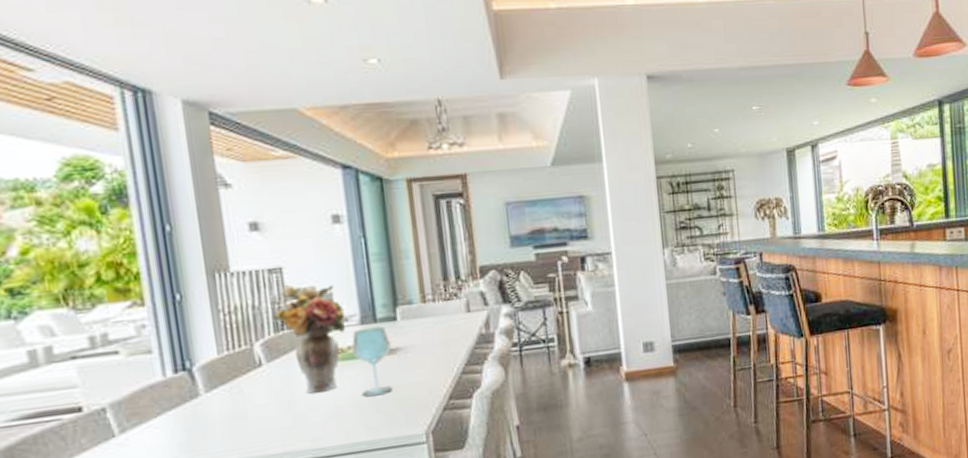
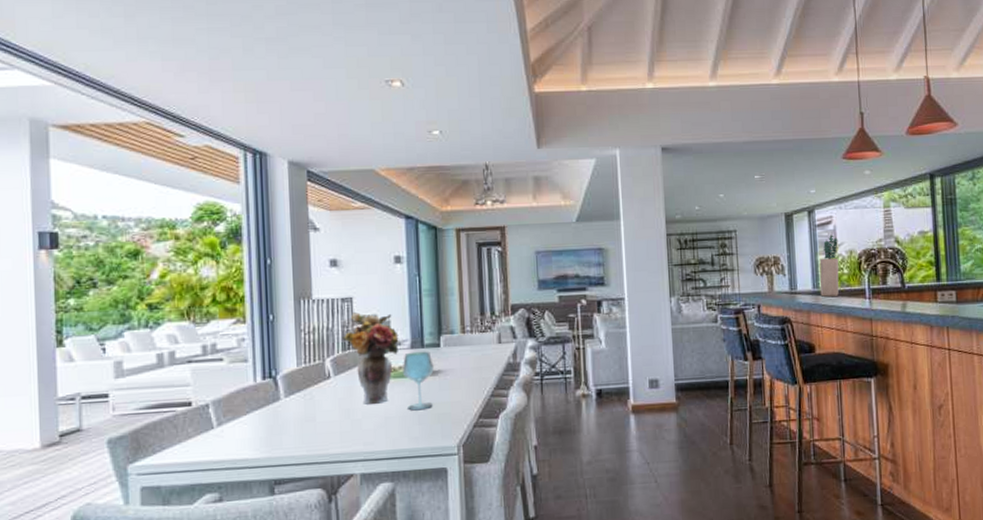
vase: none [824,168,846,241] -> present [819,232,839,298]

